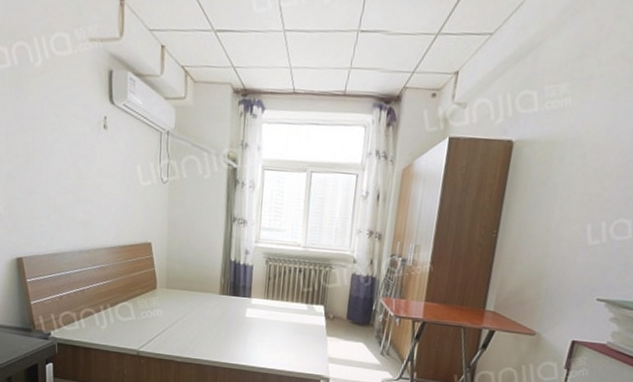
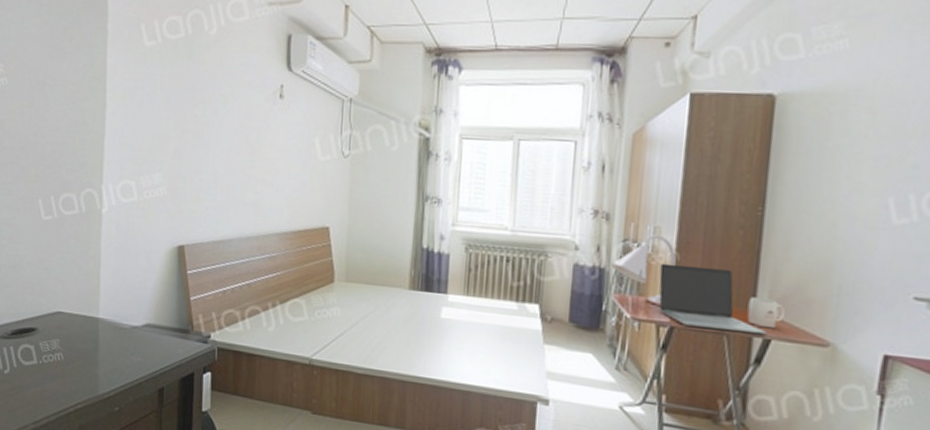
table lamp: none [381,251,431,306] -> present [612,234,676,306]
laptop: none [415,273,494,327] -> present [658,263,769,335]
mug: none [479,299,508,323] -> present [747,297,786,329]

